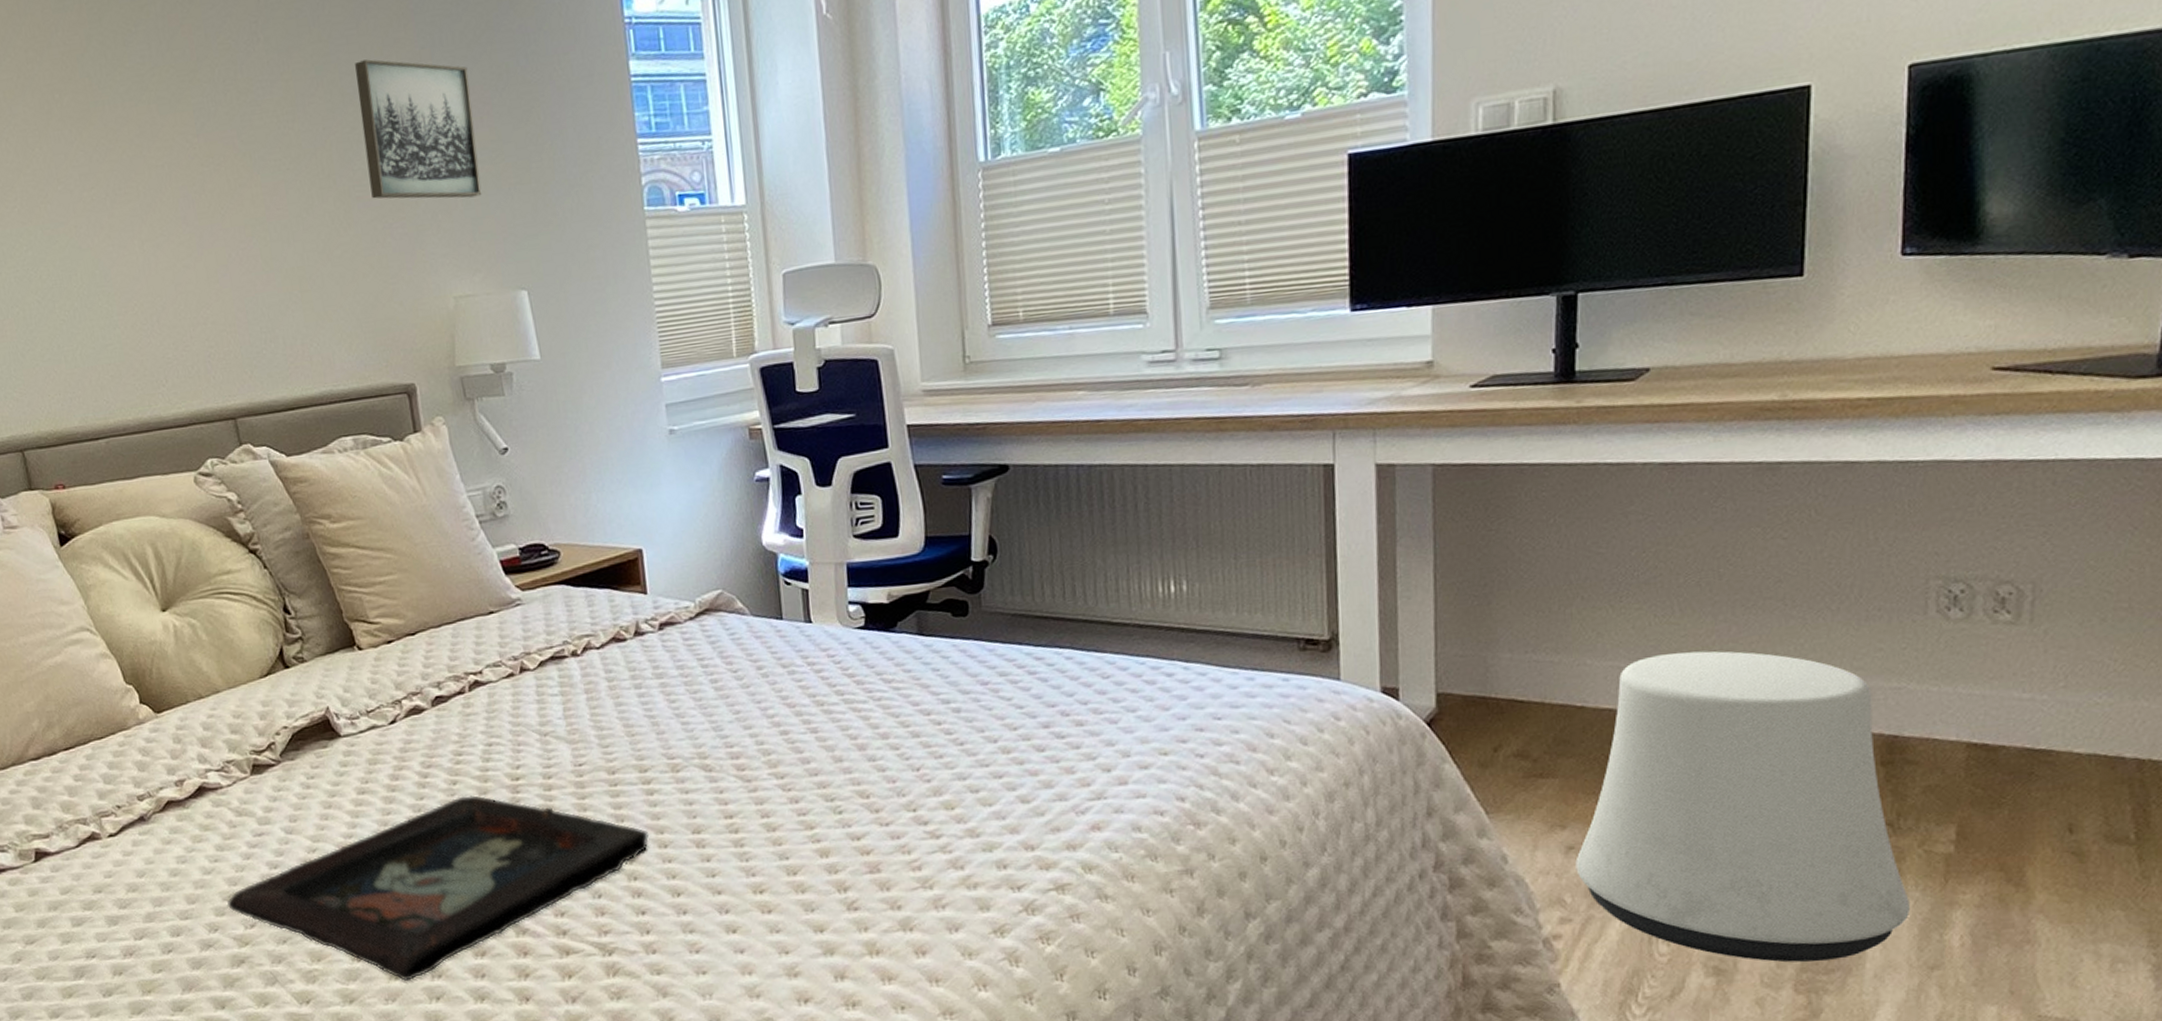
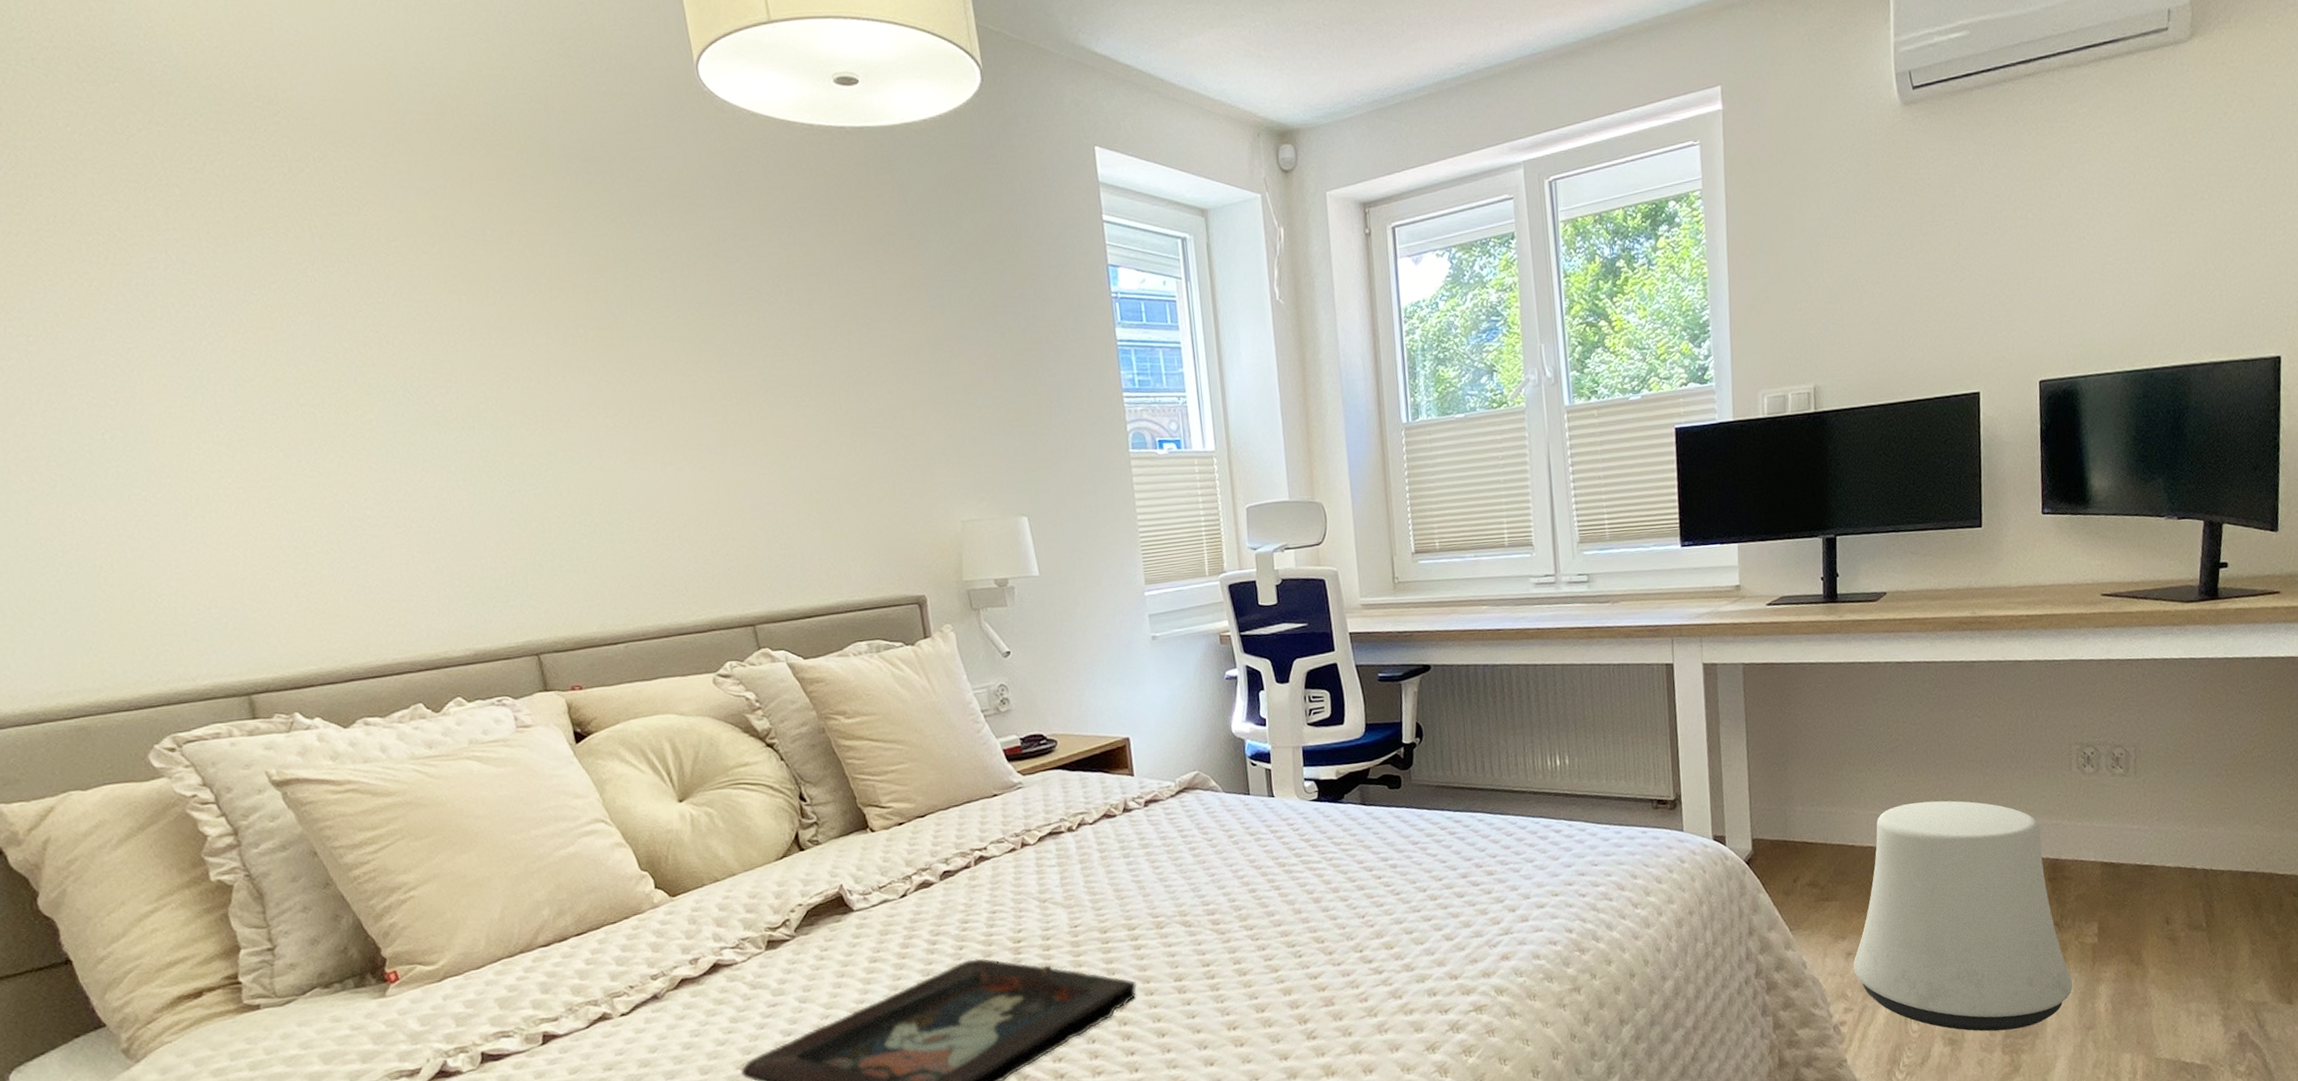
wall art: present [355,59,482,199] -> none [871,314,987,437]

